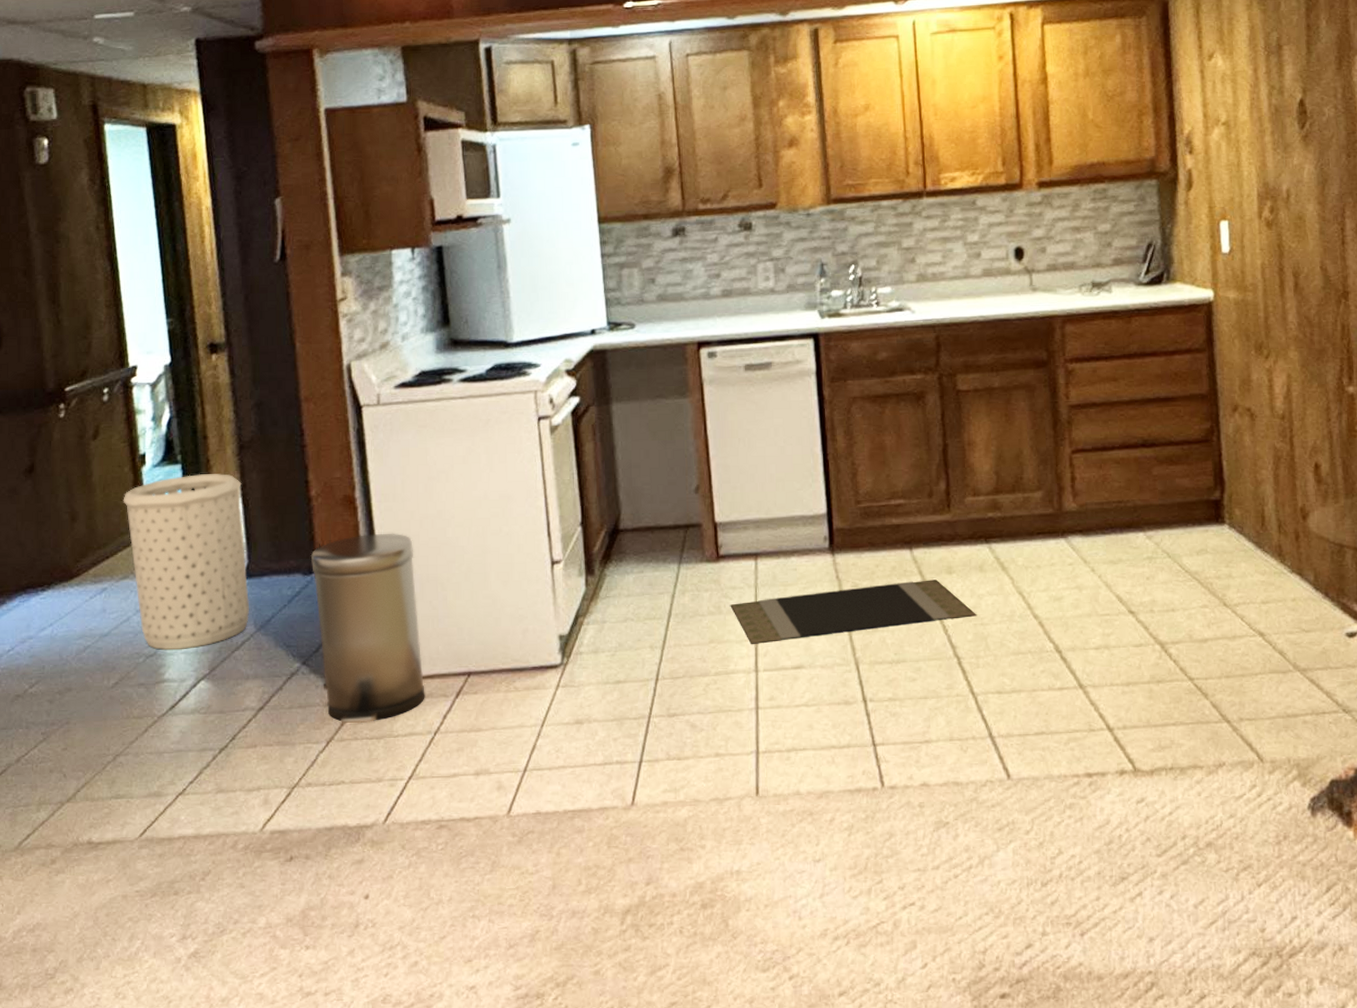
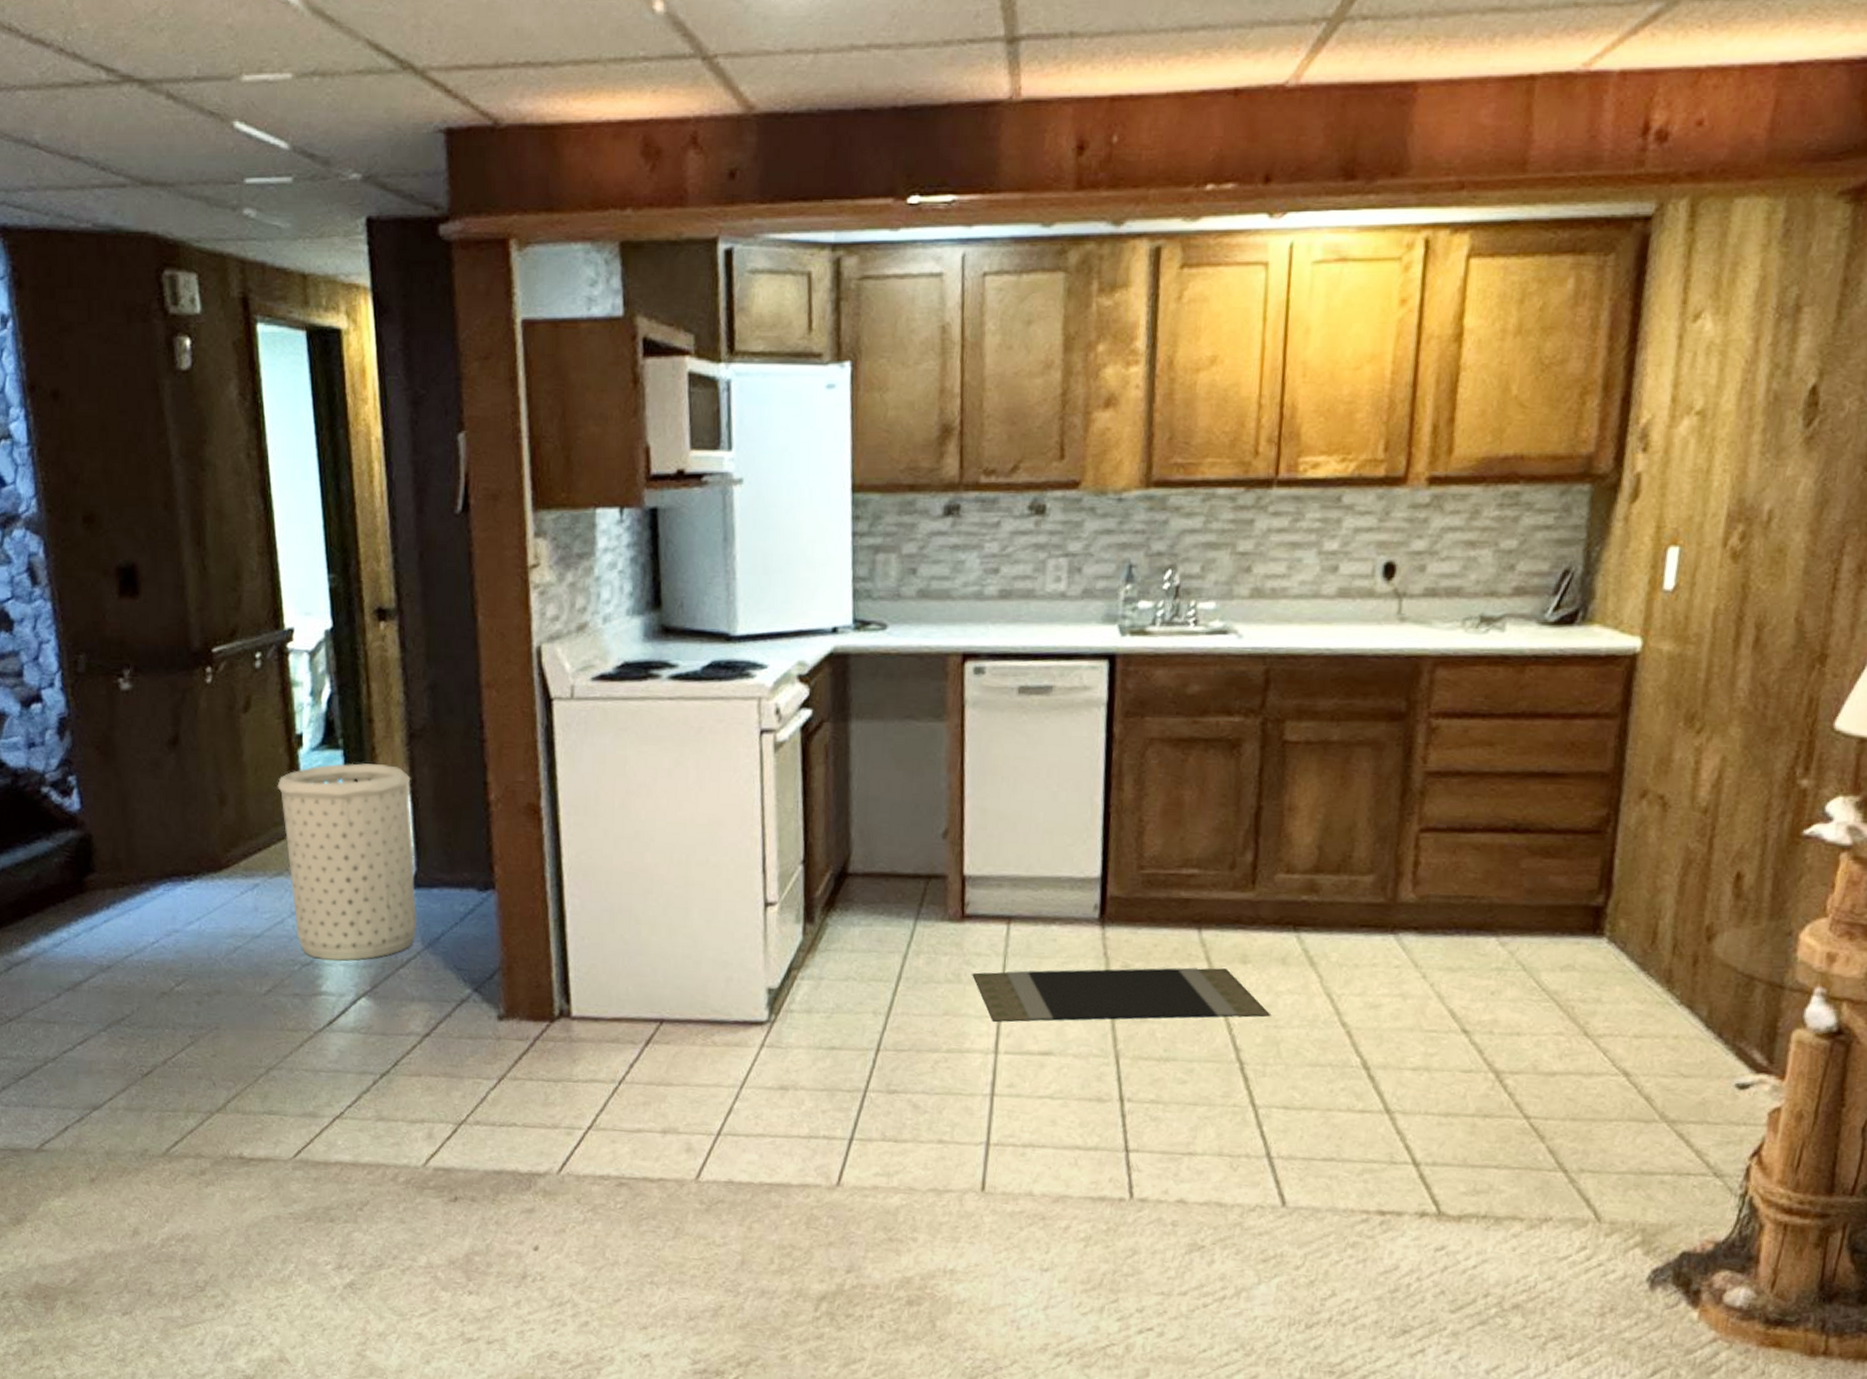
pedal bin: present [310,533,425,724] -> none [487,850,611,1063]

